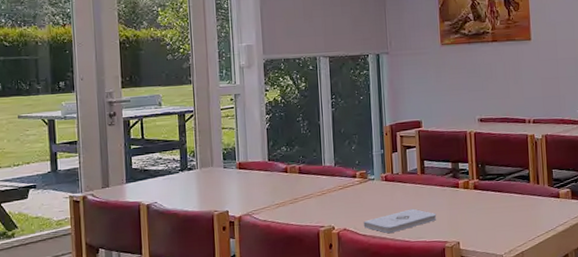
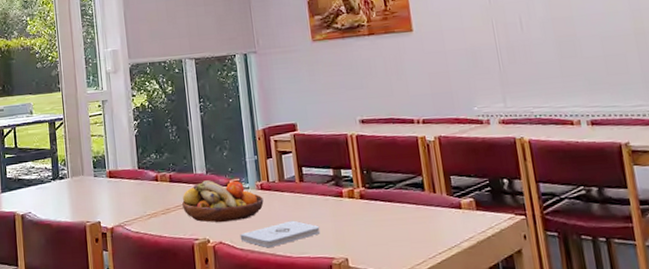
fruit bowl: none [310,172,387,212] -> present [182,180,264,223]

